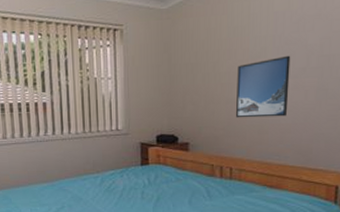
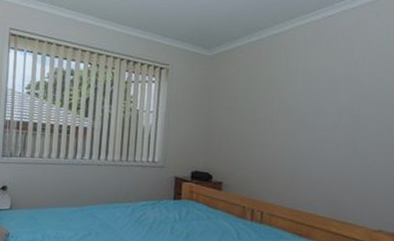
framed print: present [236,55,291,118] -> none [270,110,323,167]

